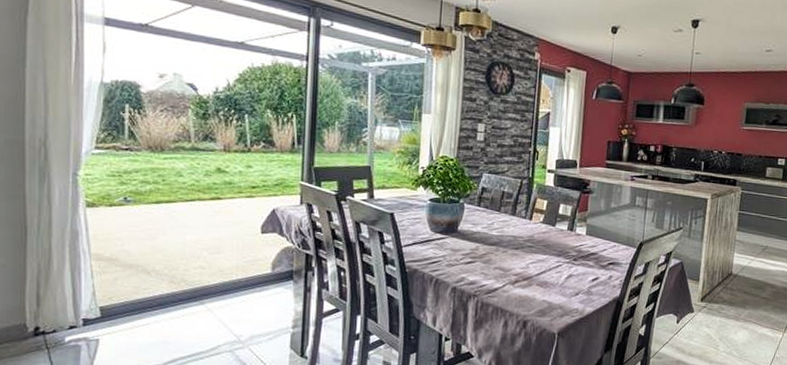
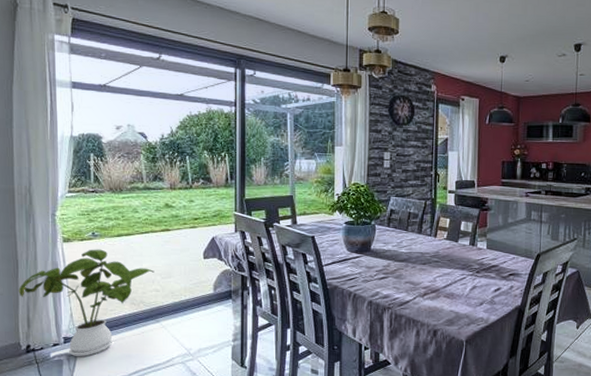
house plant: none [26,216,201,343] -> present [18,249,155,357]

